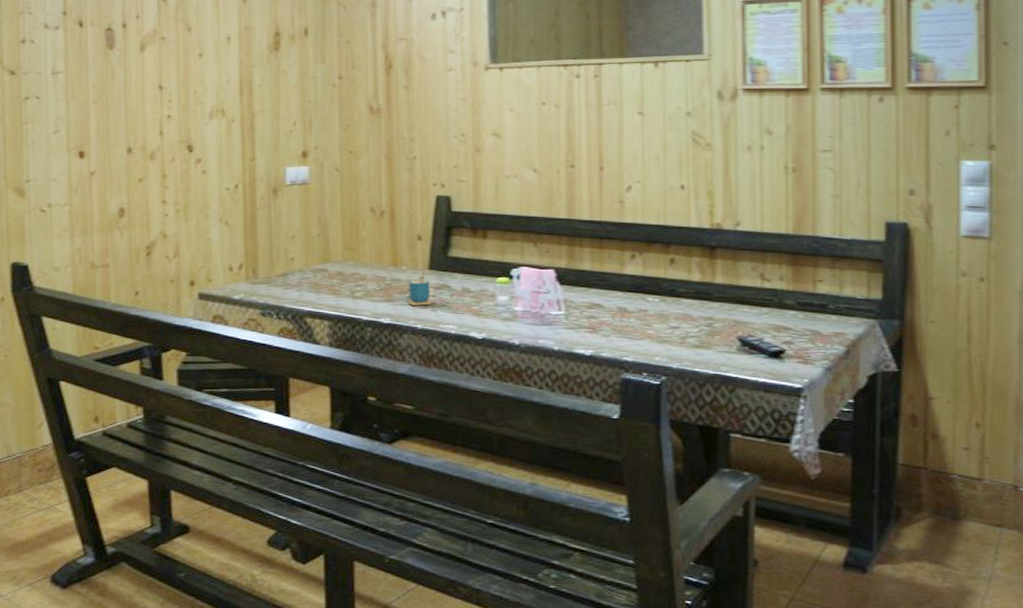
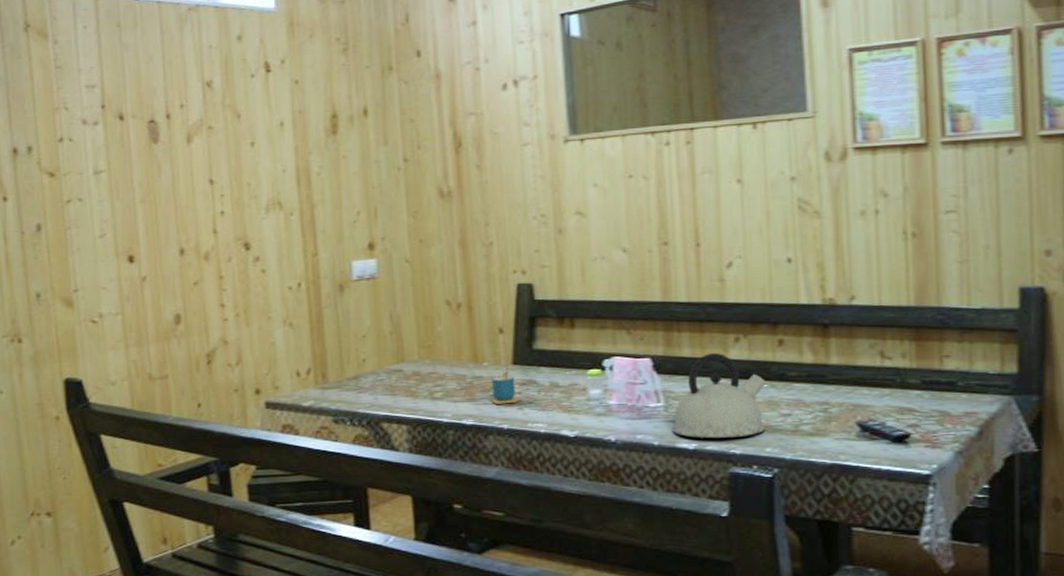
kettle: none [572,268,657,346] -> present [673,353,766,438]

